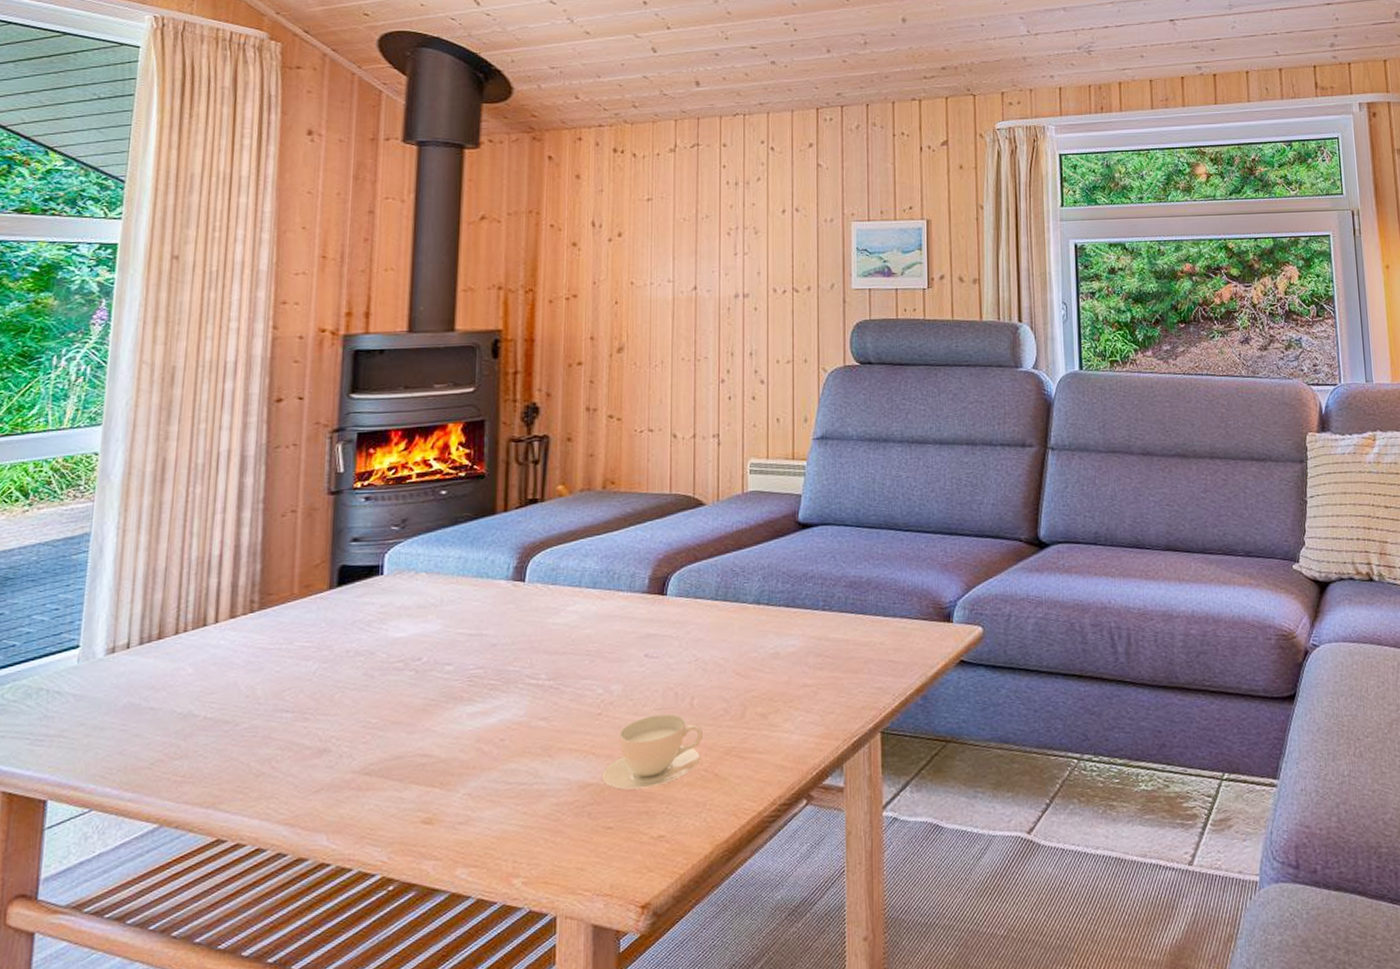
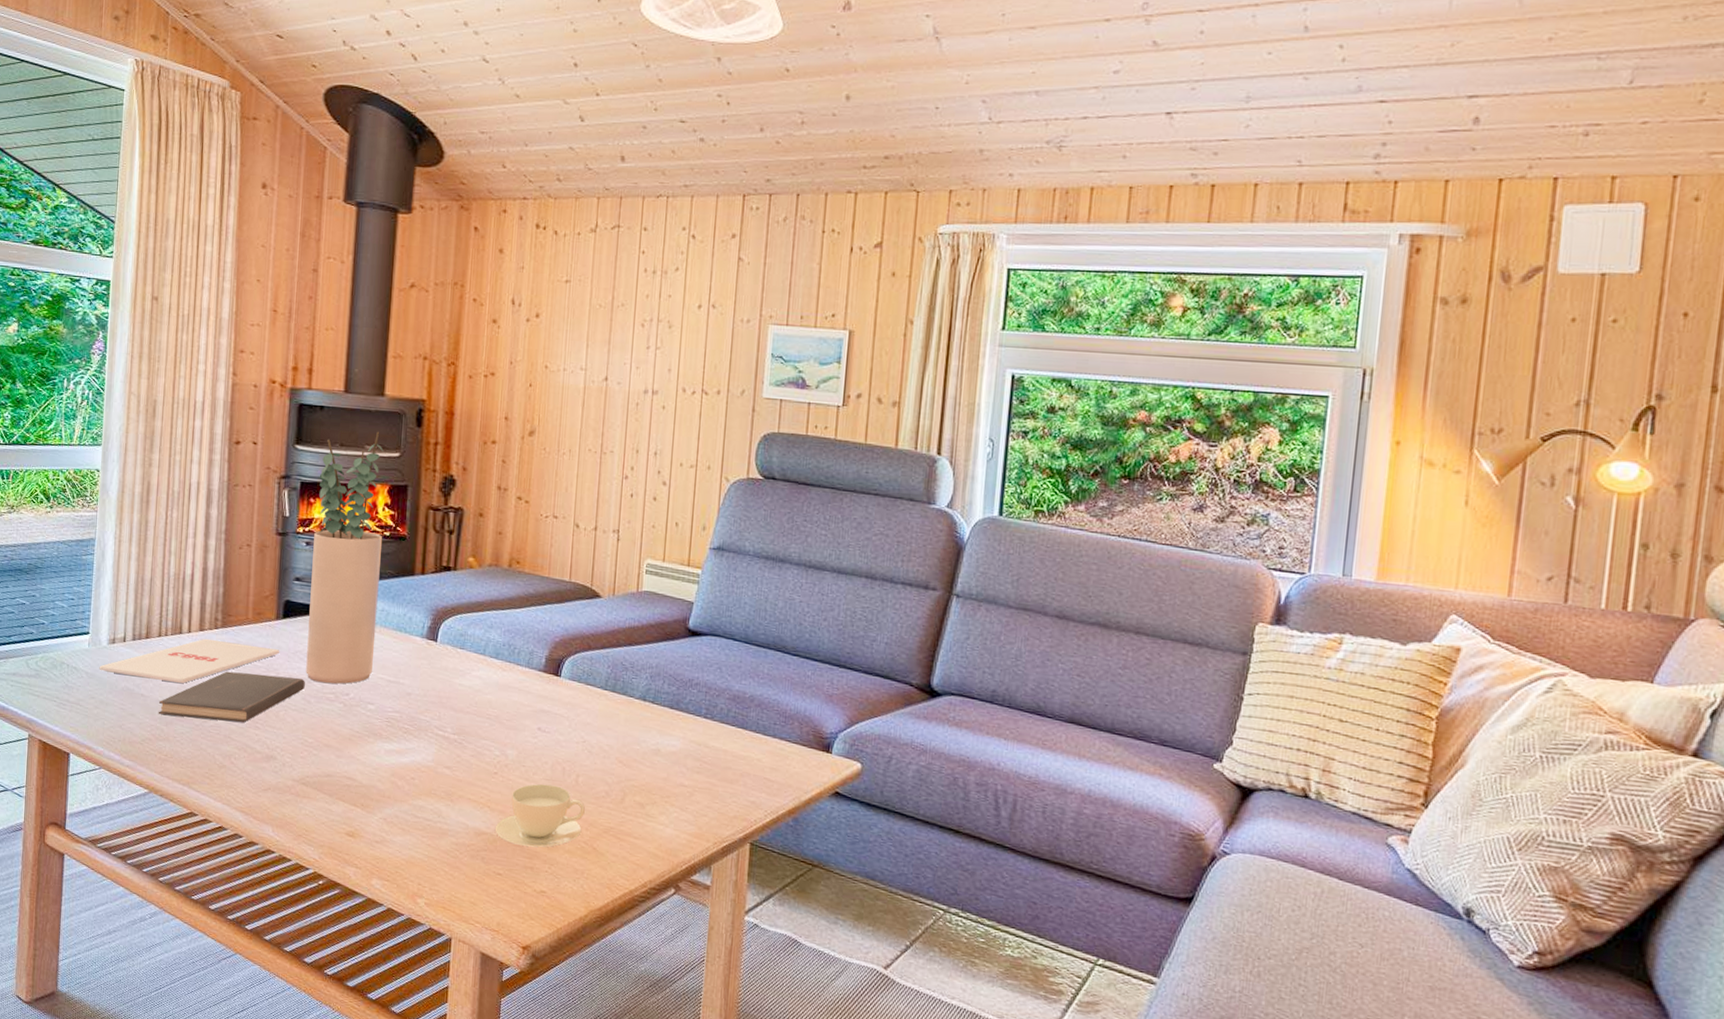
magazine: none [92,623,335,690] -> present [99,638,280,684]
hardcover book: none [173,650,367,728] -> present [158,671,305,722]
vase: none [367,368,458,652] -> present [306,431,384,684]

